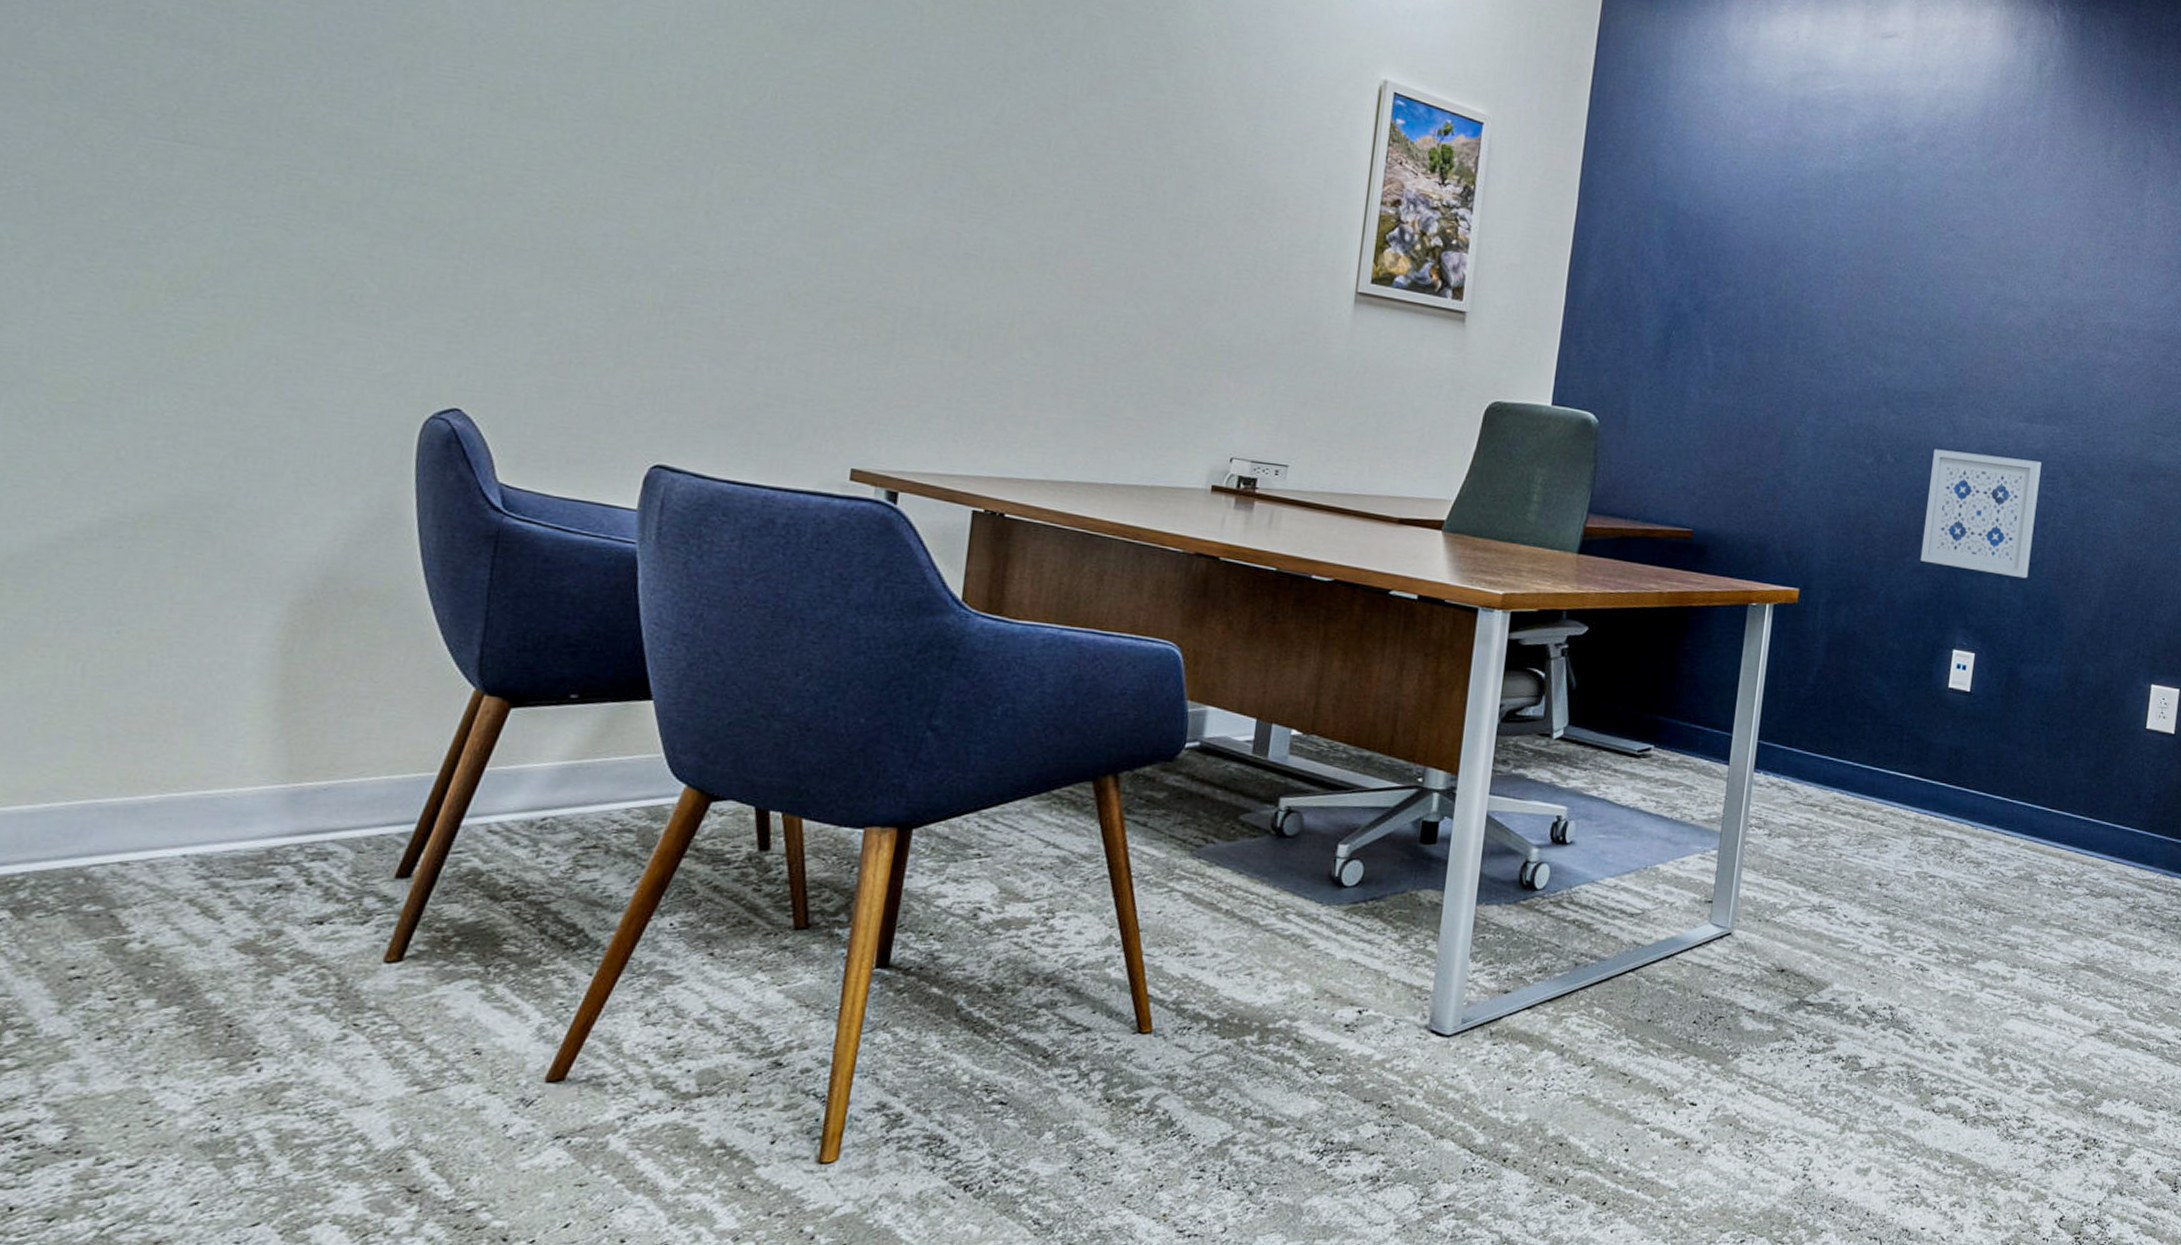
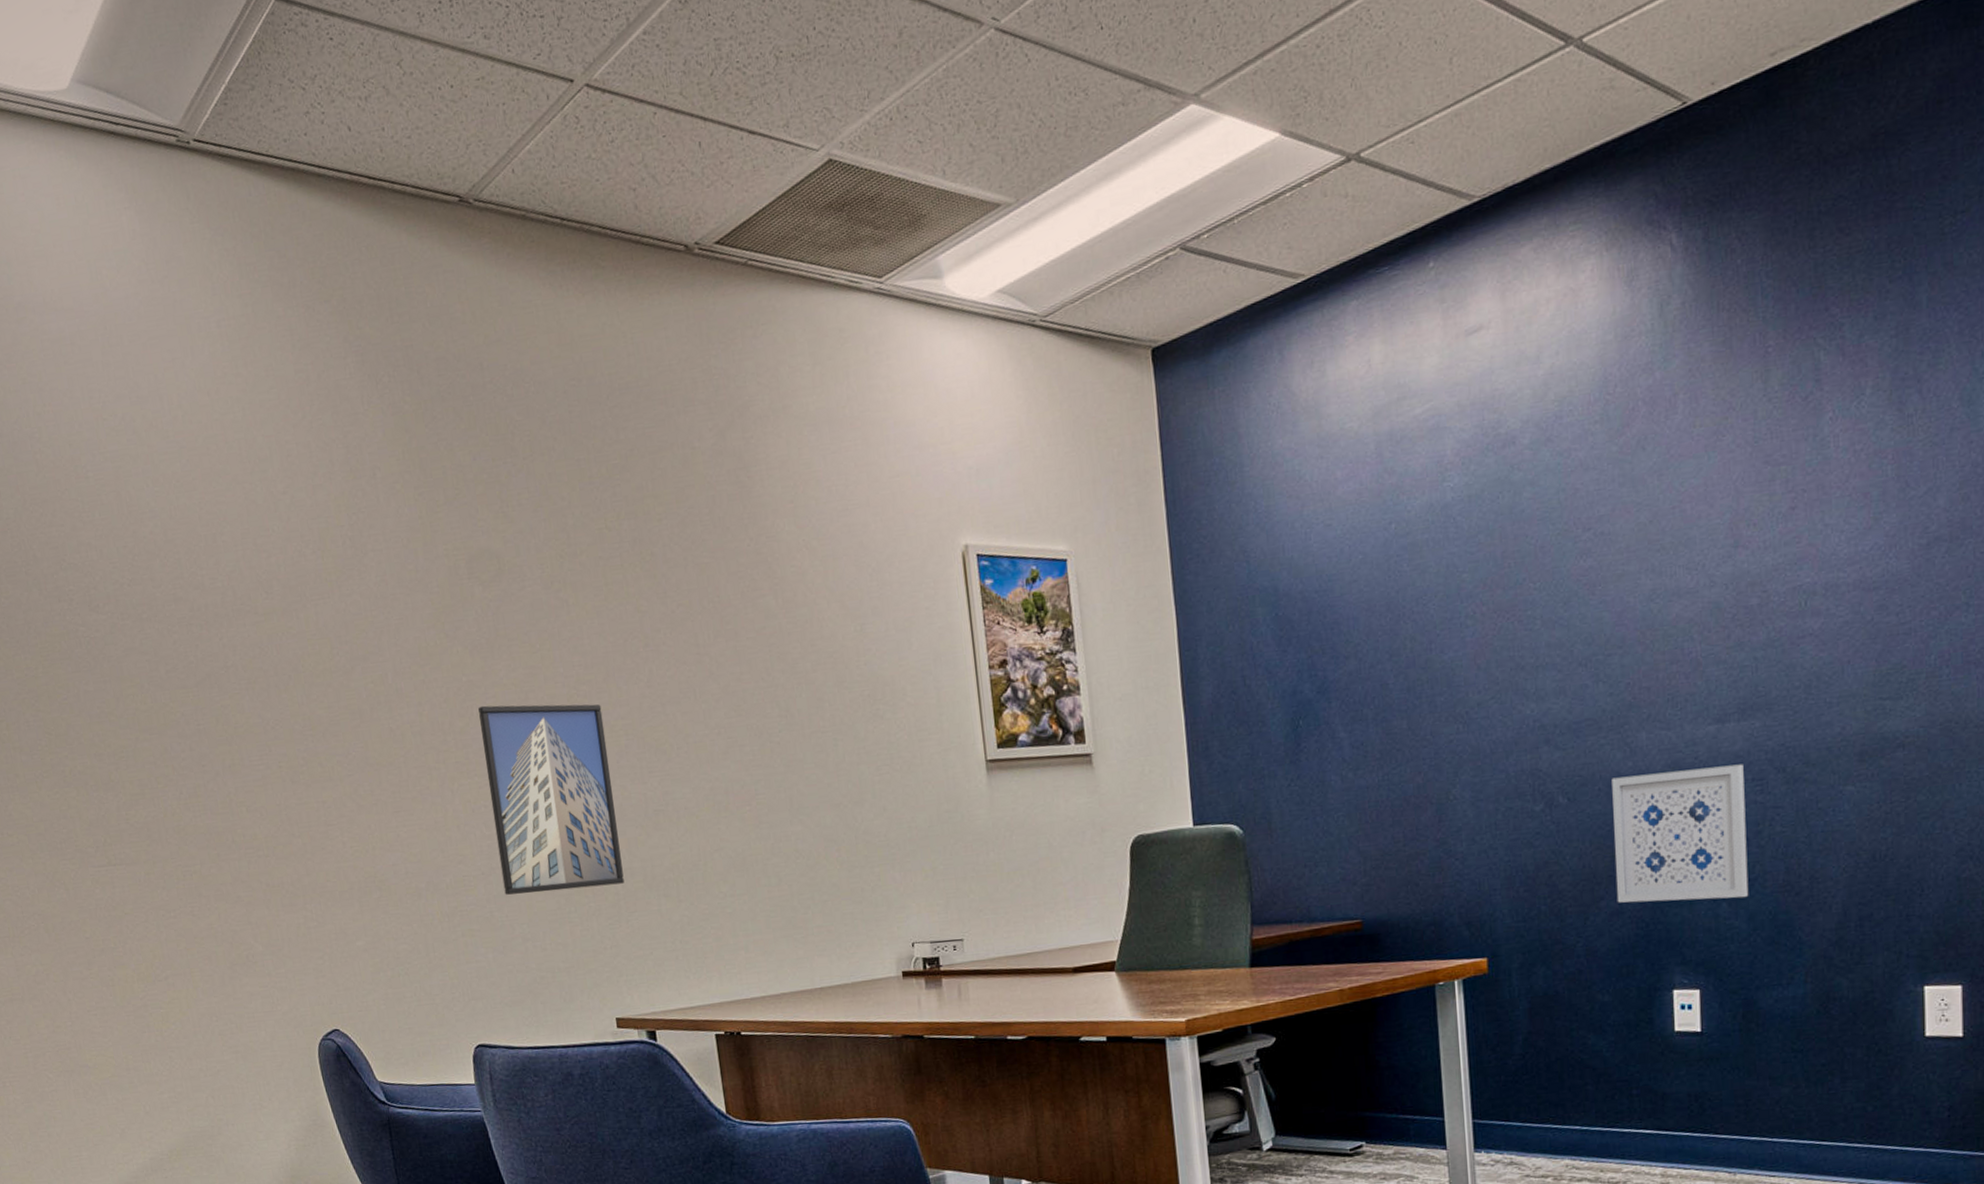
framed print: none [746,89,932,323] -> present [478,704,624,895]

